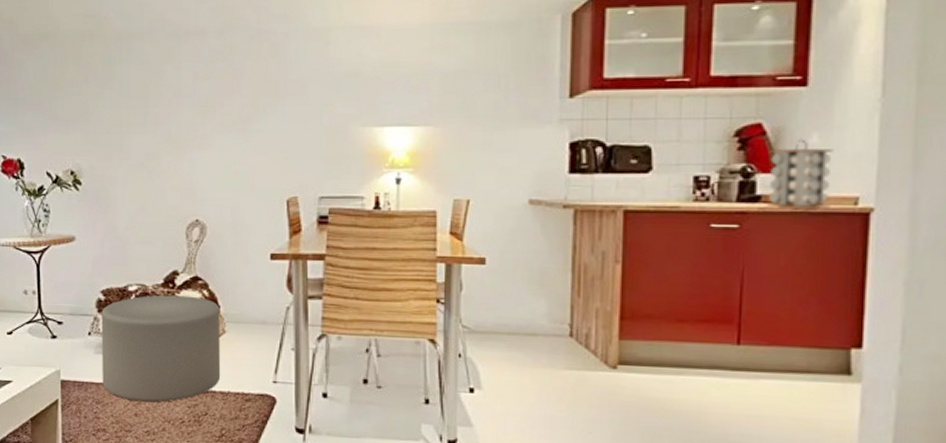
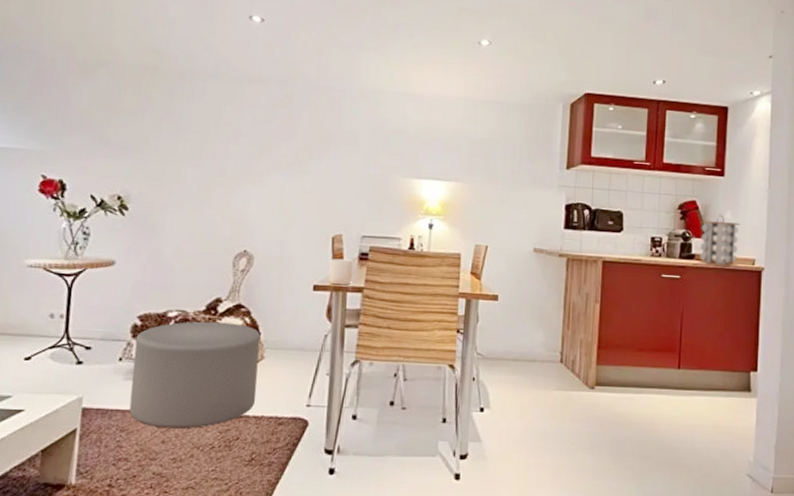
mug: none [285,224,312,253] -> present [328,258,354,285]

